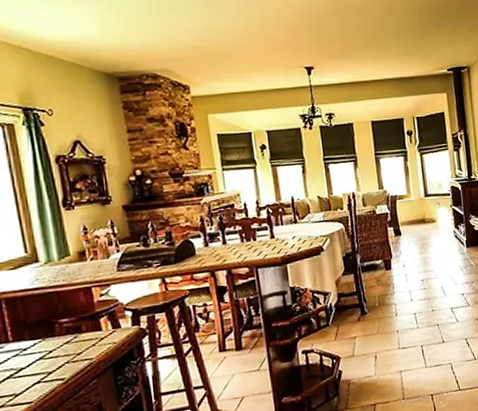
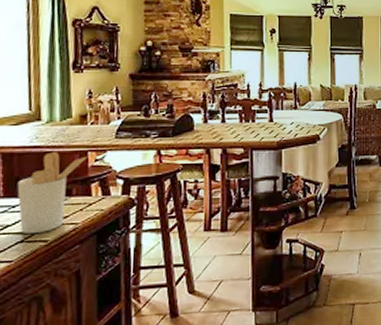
utensil holder: none [25,290,95,375] -> present [17,151,90,234]

